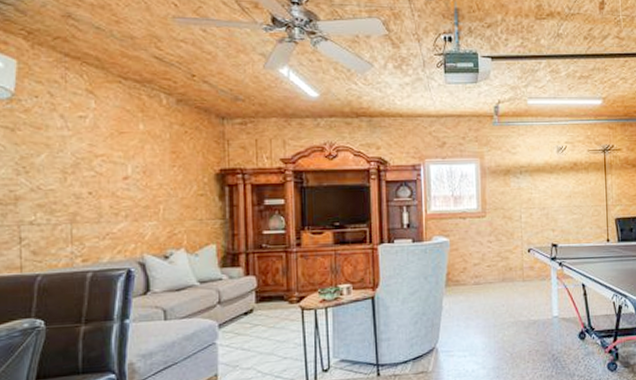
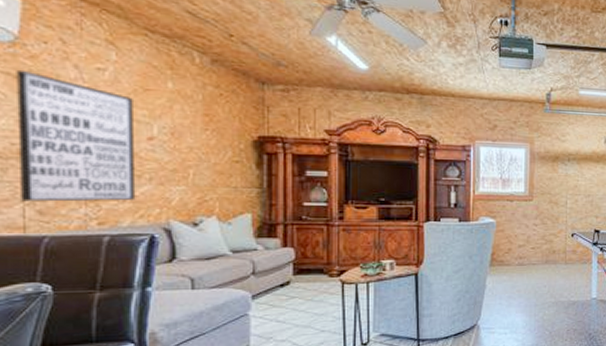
wall art: none [13,123,114,243] -> present [16,69,136,202]

